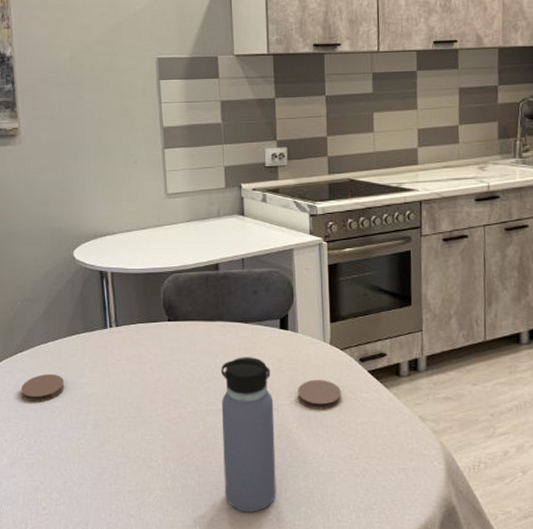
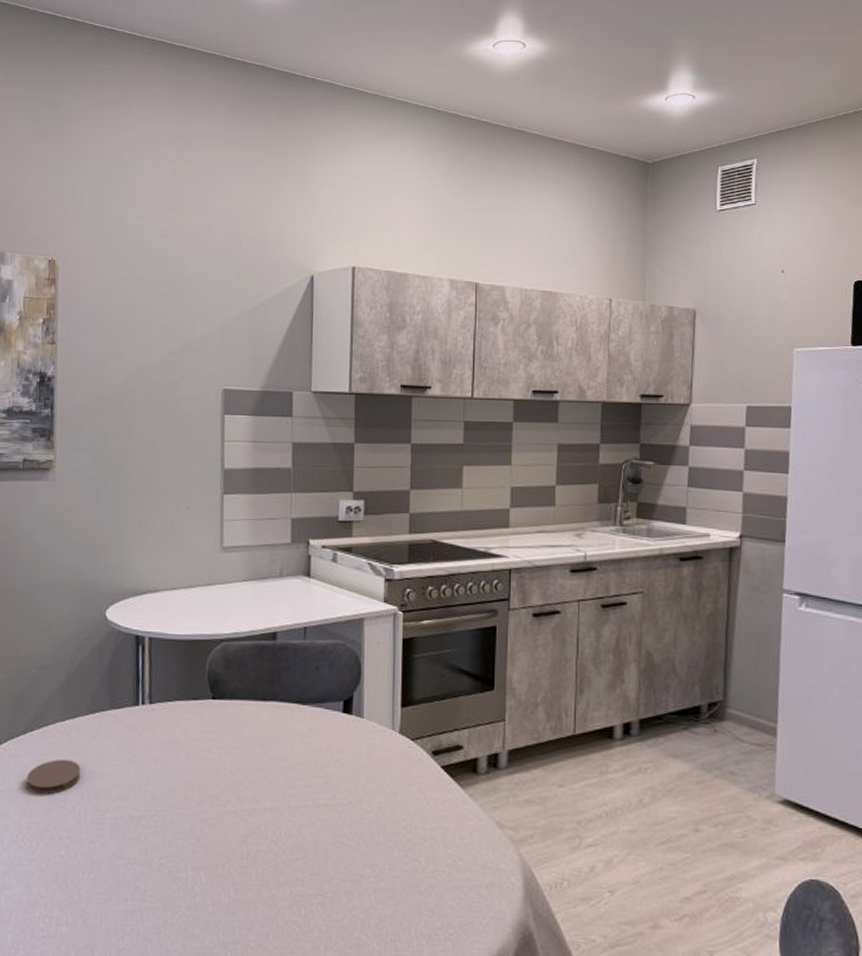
water bottle: present [221,357,276,513] -> none [264,745,330,938]
coaster: present [298,379,341,410] -> none [358,775,409,812]

